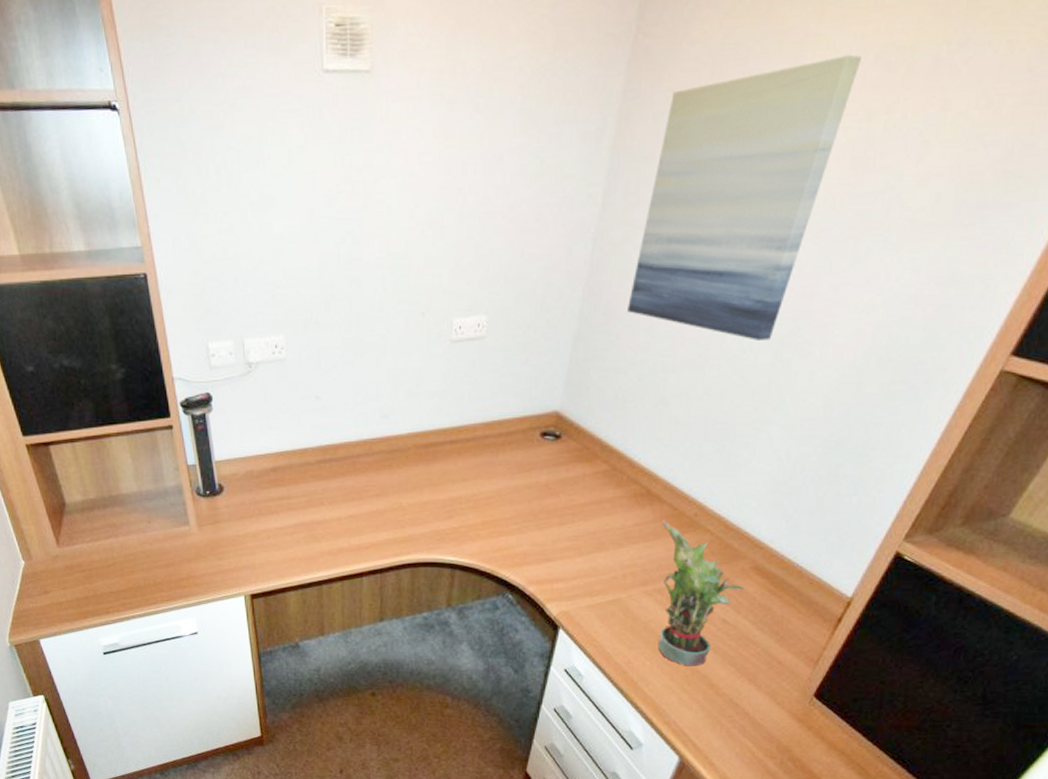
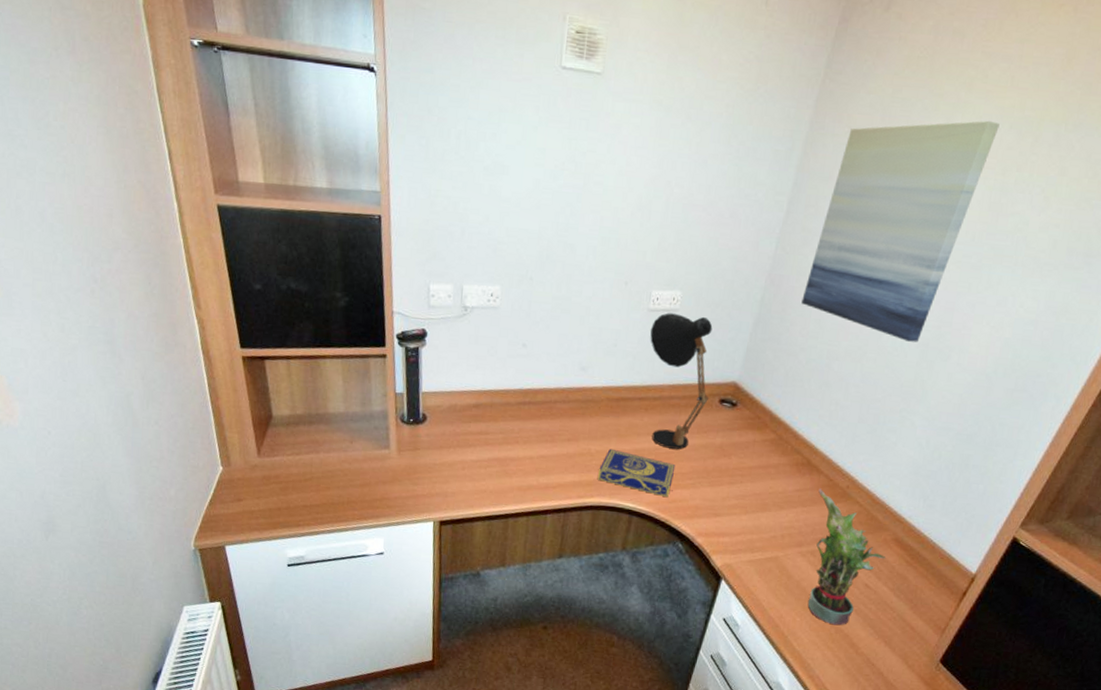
book: none [413,500,498,547] -> present [598,448,676,498]
desk lamp: none [455,341,529,493] -> present [650,313,713,449]

